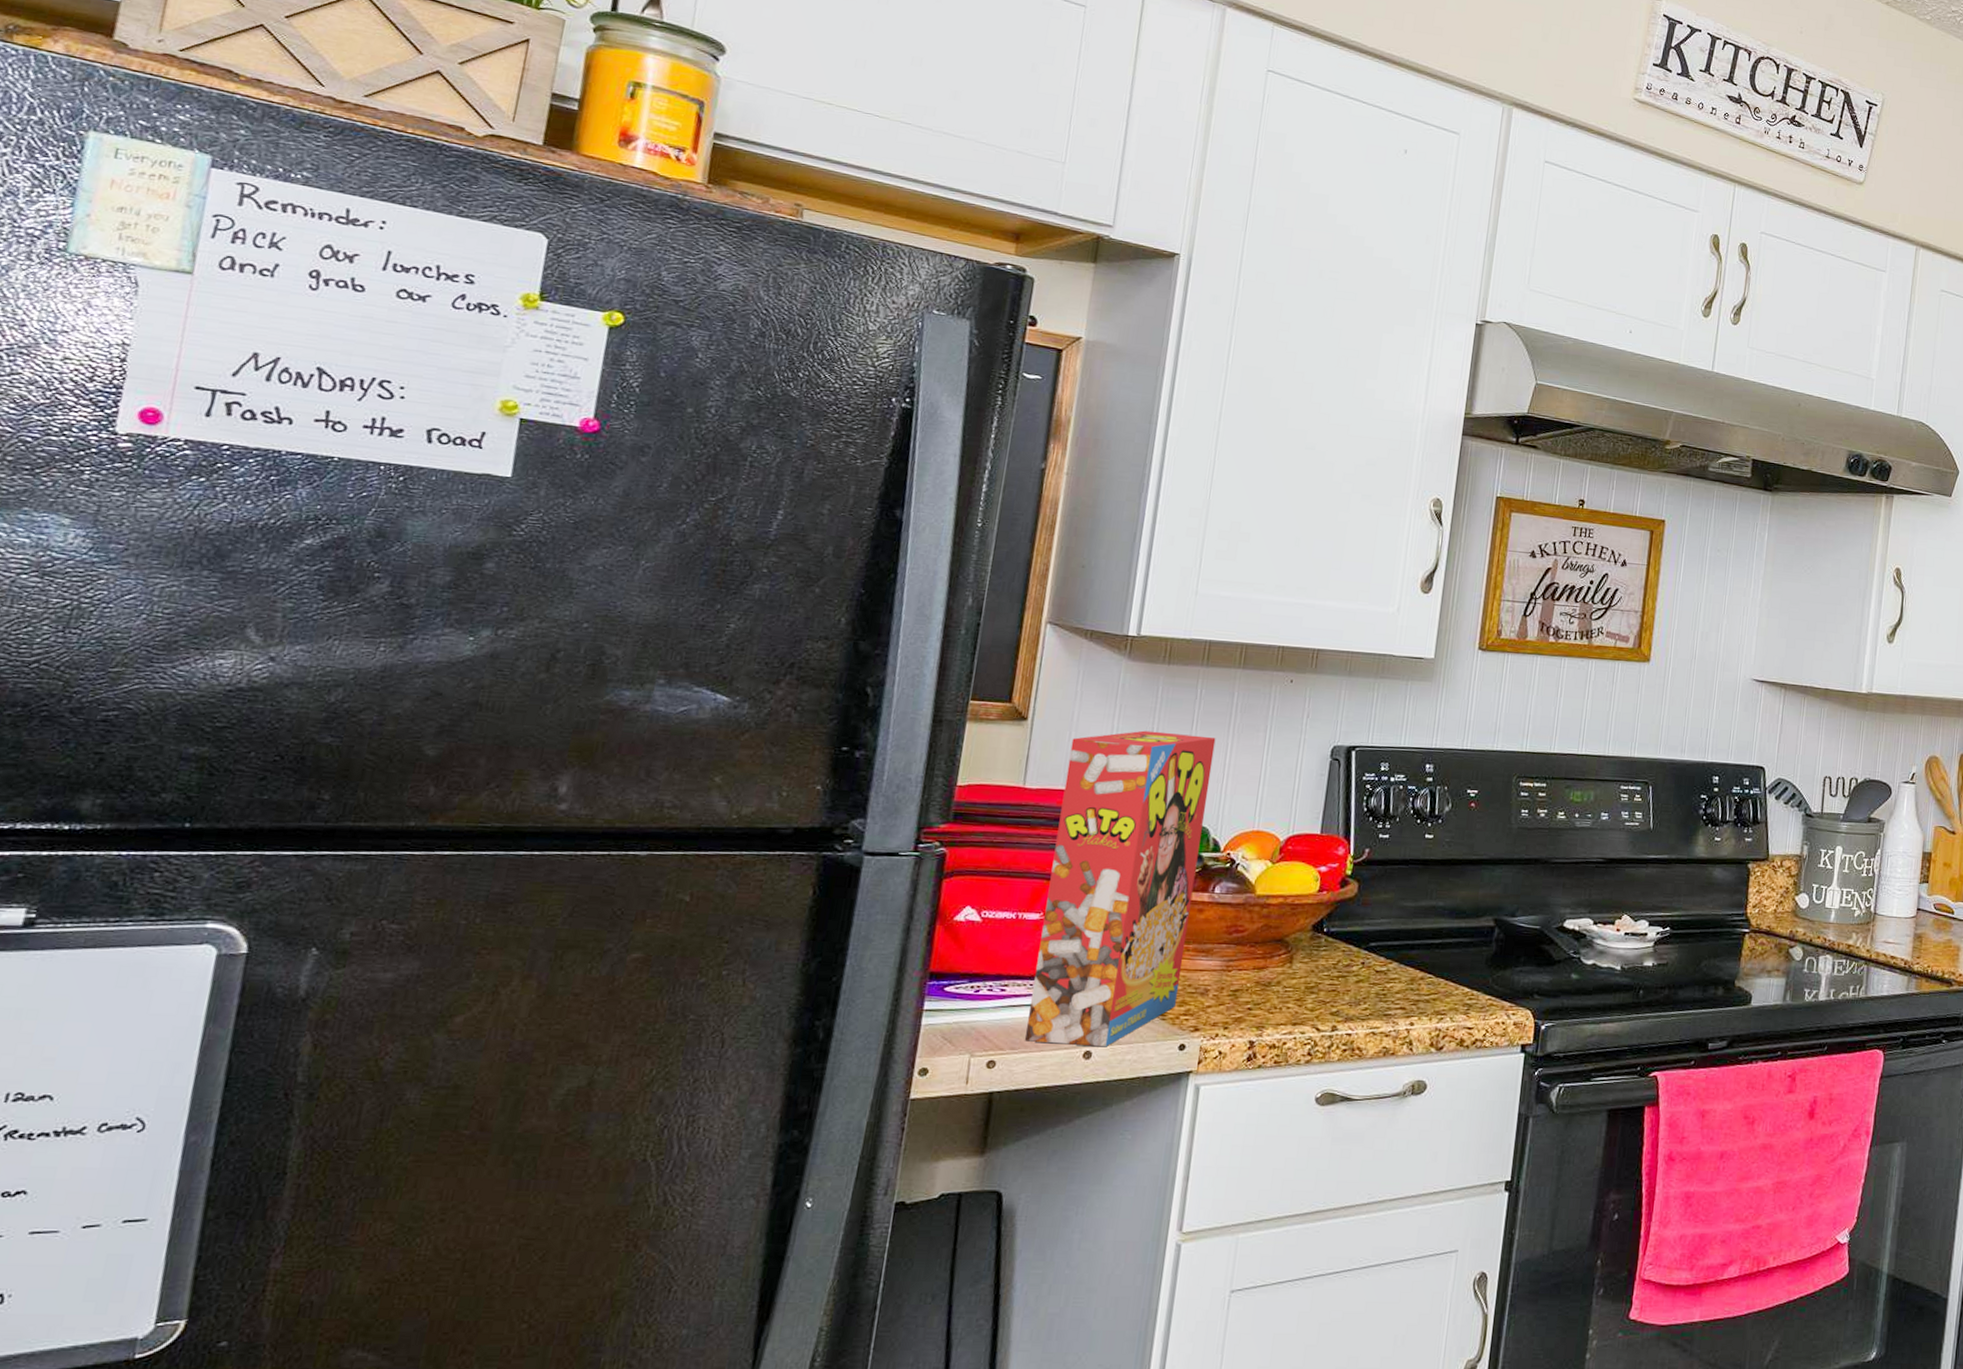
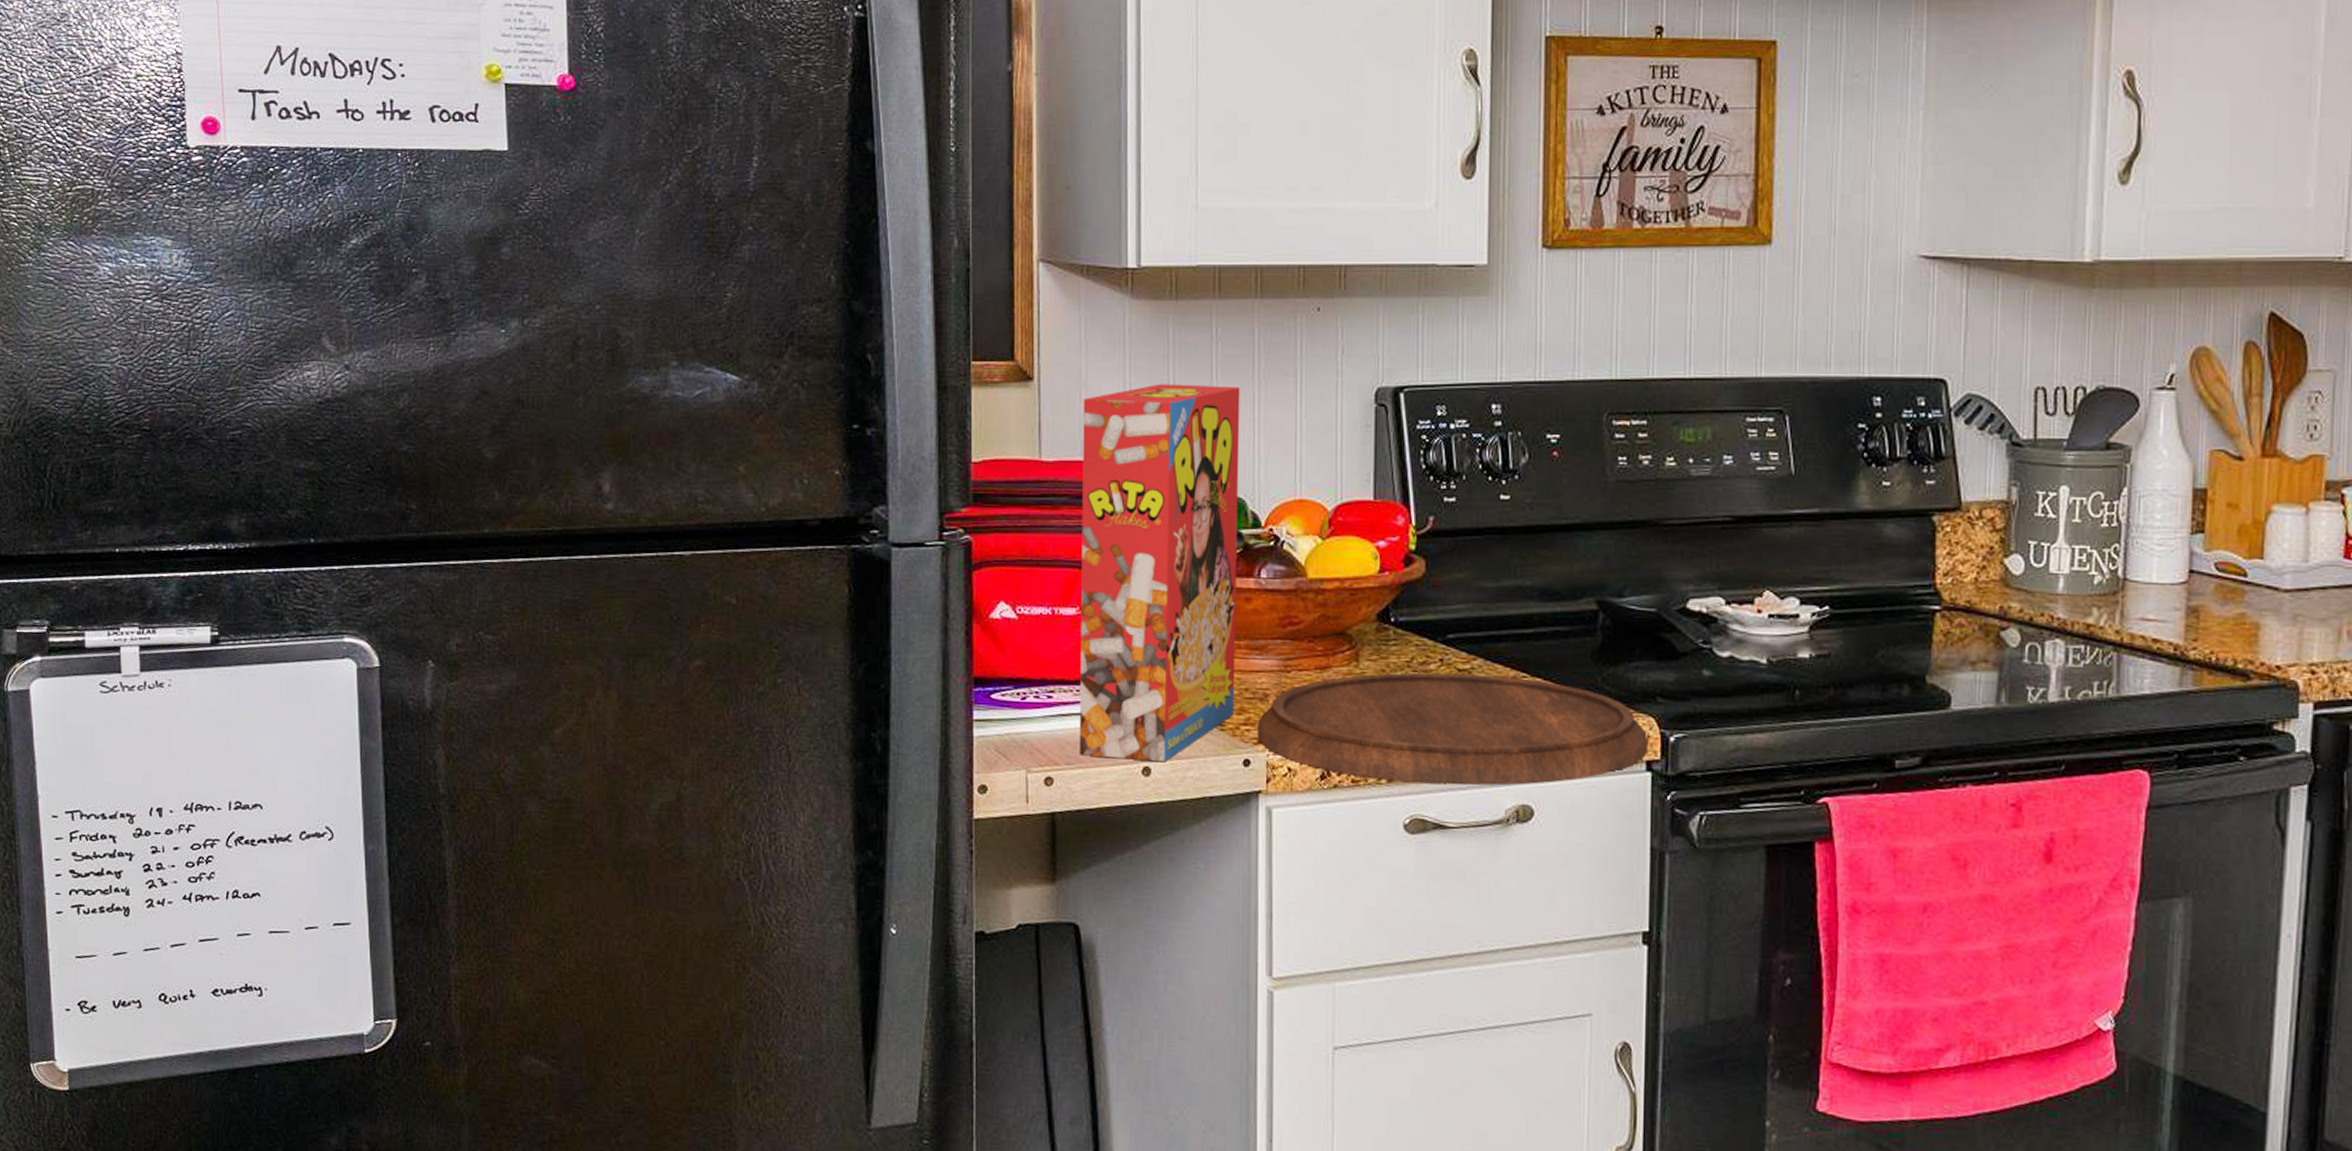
cutting board: none [1195,973,1524,1065] -> present [1258,672,1647,786]

